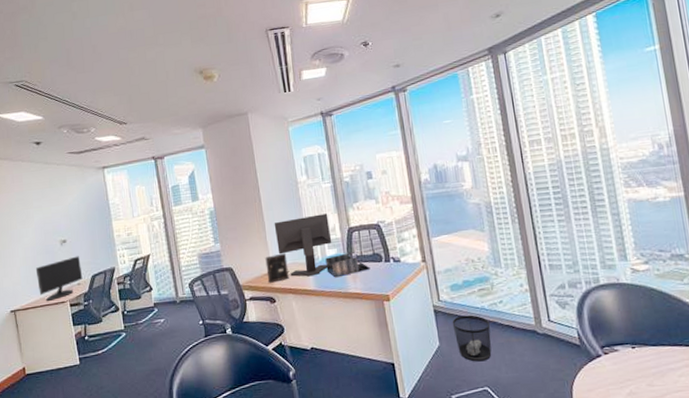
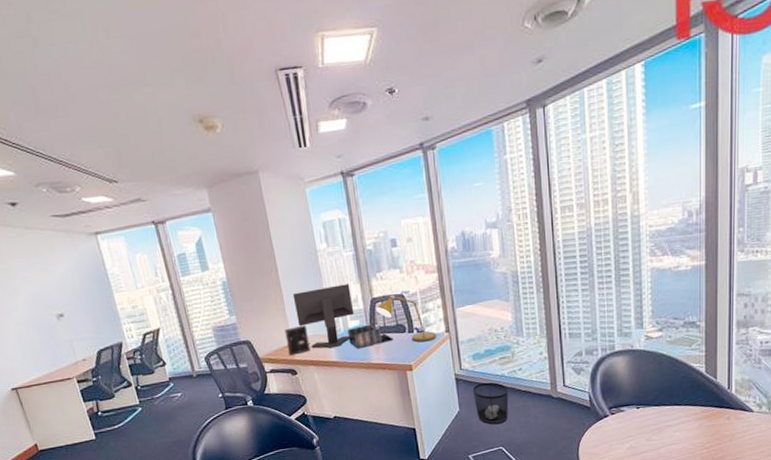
computer monitor: present [35,256,83,301] -> none [32,330,88,378]
desk lamp: none [353,224,414,272] -> present [376,294,437,343]

